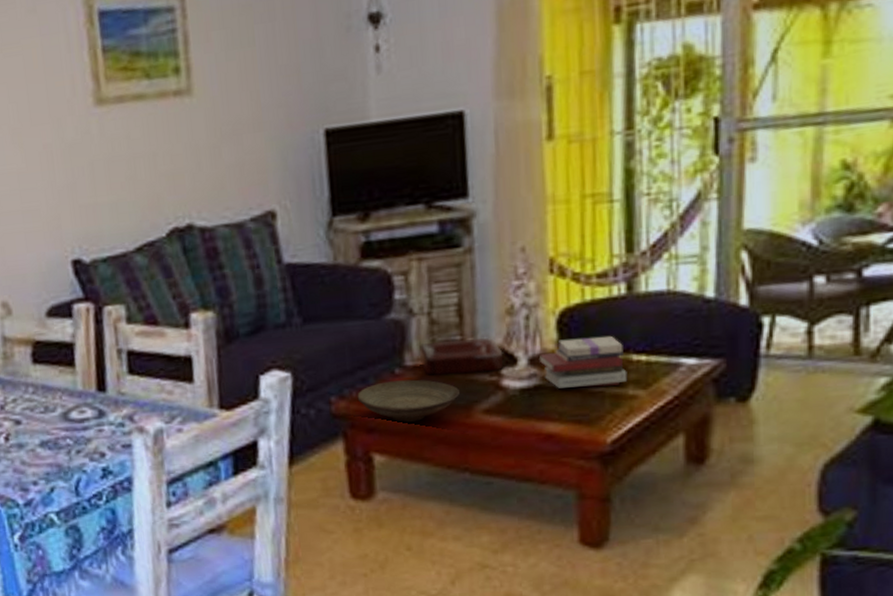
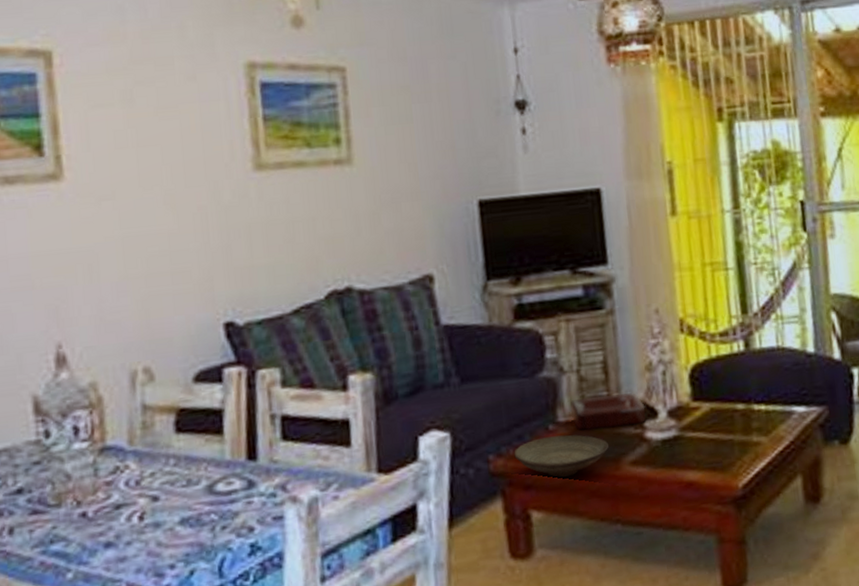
books: present [538,335,628,389] -> none [675,388,752,438]

